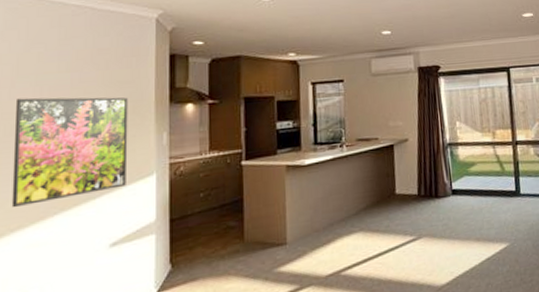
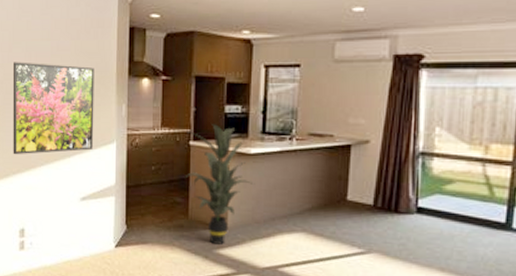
indoor plant: none [238,141,312,263] -> present [186,124,255,245]

